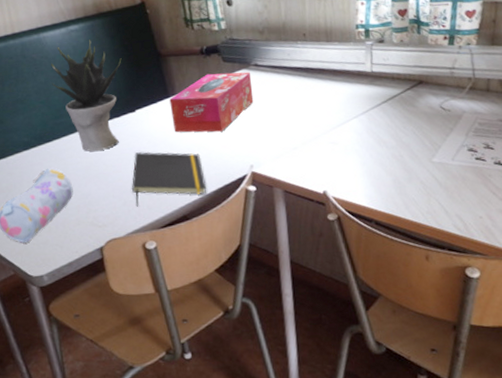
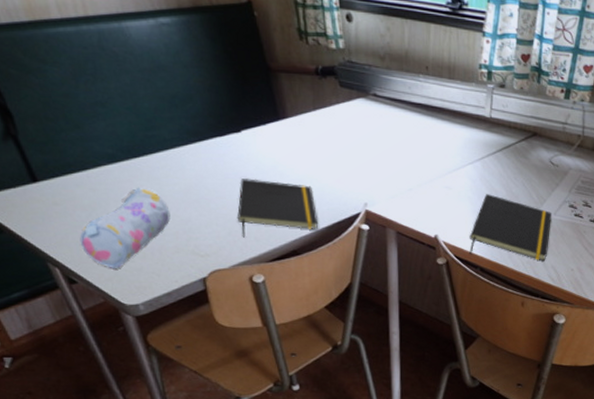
potted plant: present [51,39,122,152] -> none [138,38,225,172]
tissue box: present [169,72,254,132] -> none [280,98,371,164]
notepad: none [360,145,450,210] -> present [469,194,552,261]

